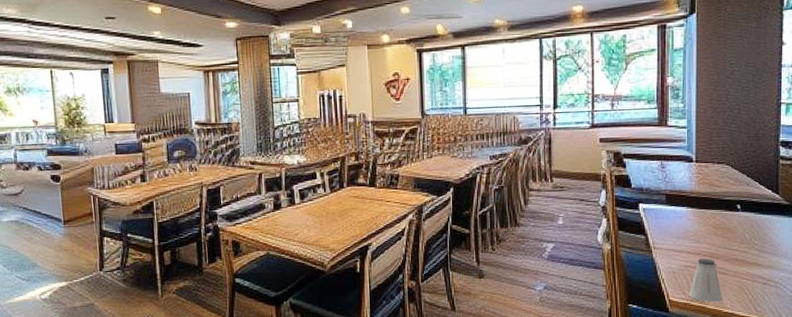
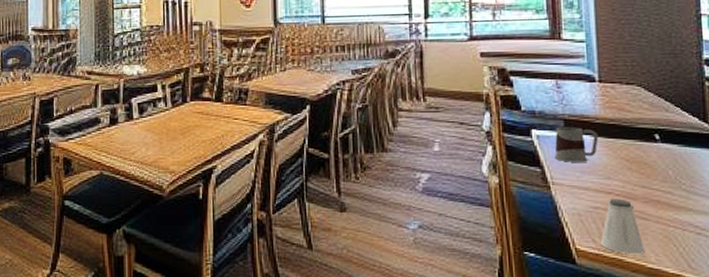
mug: none [657,201,692,230] -> present [554,127,598,162]

